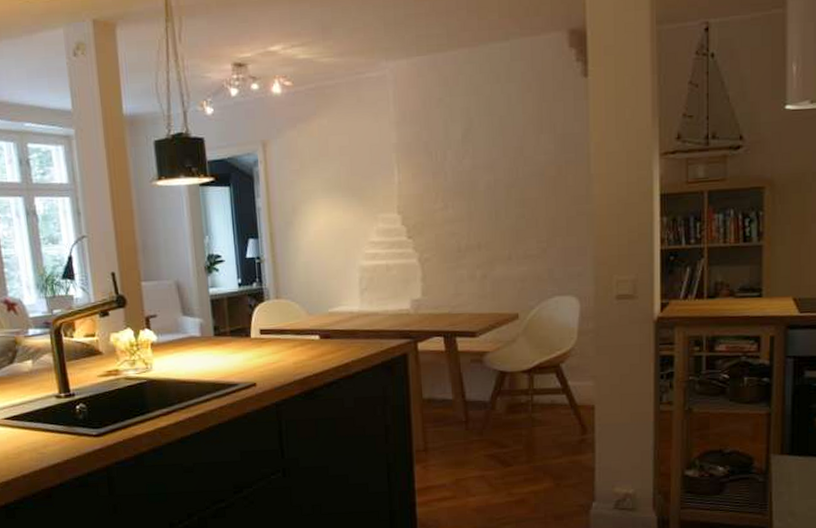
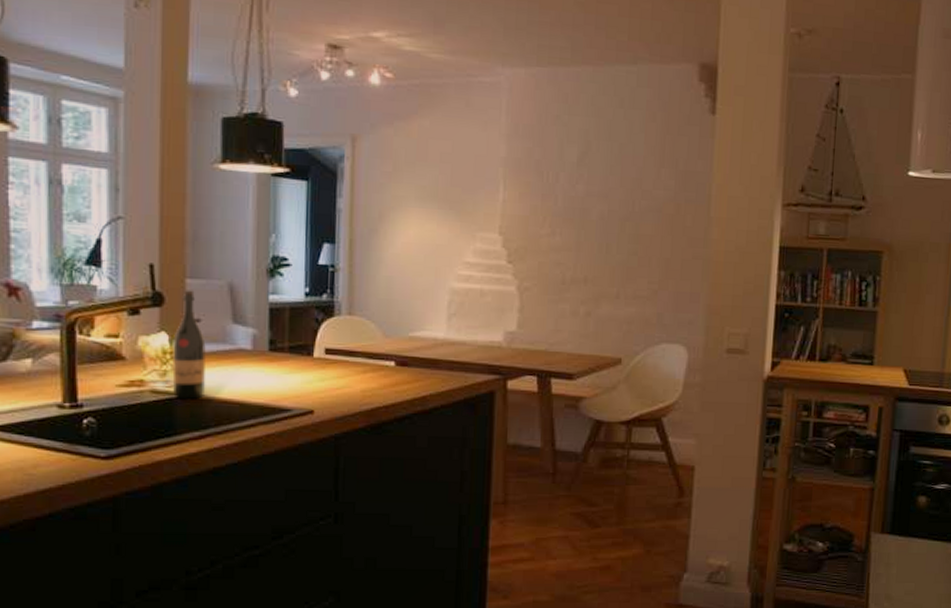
wine bottle: none [137,291,168,382] -> present [172,290,207,399]

